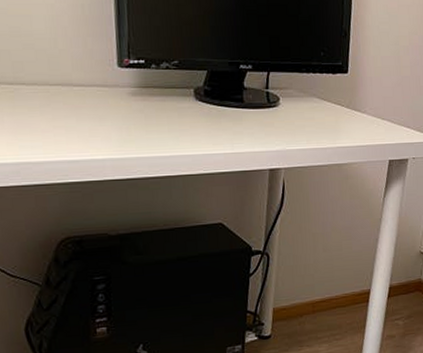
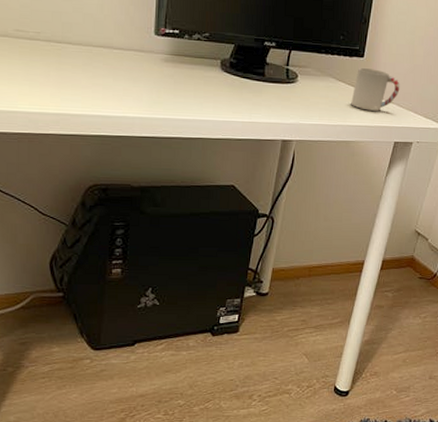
cup: none [339,83,389,129] -> present [351,67,400,111]

